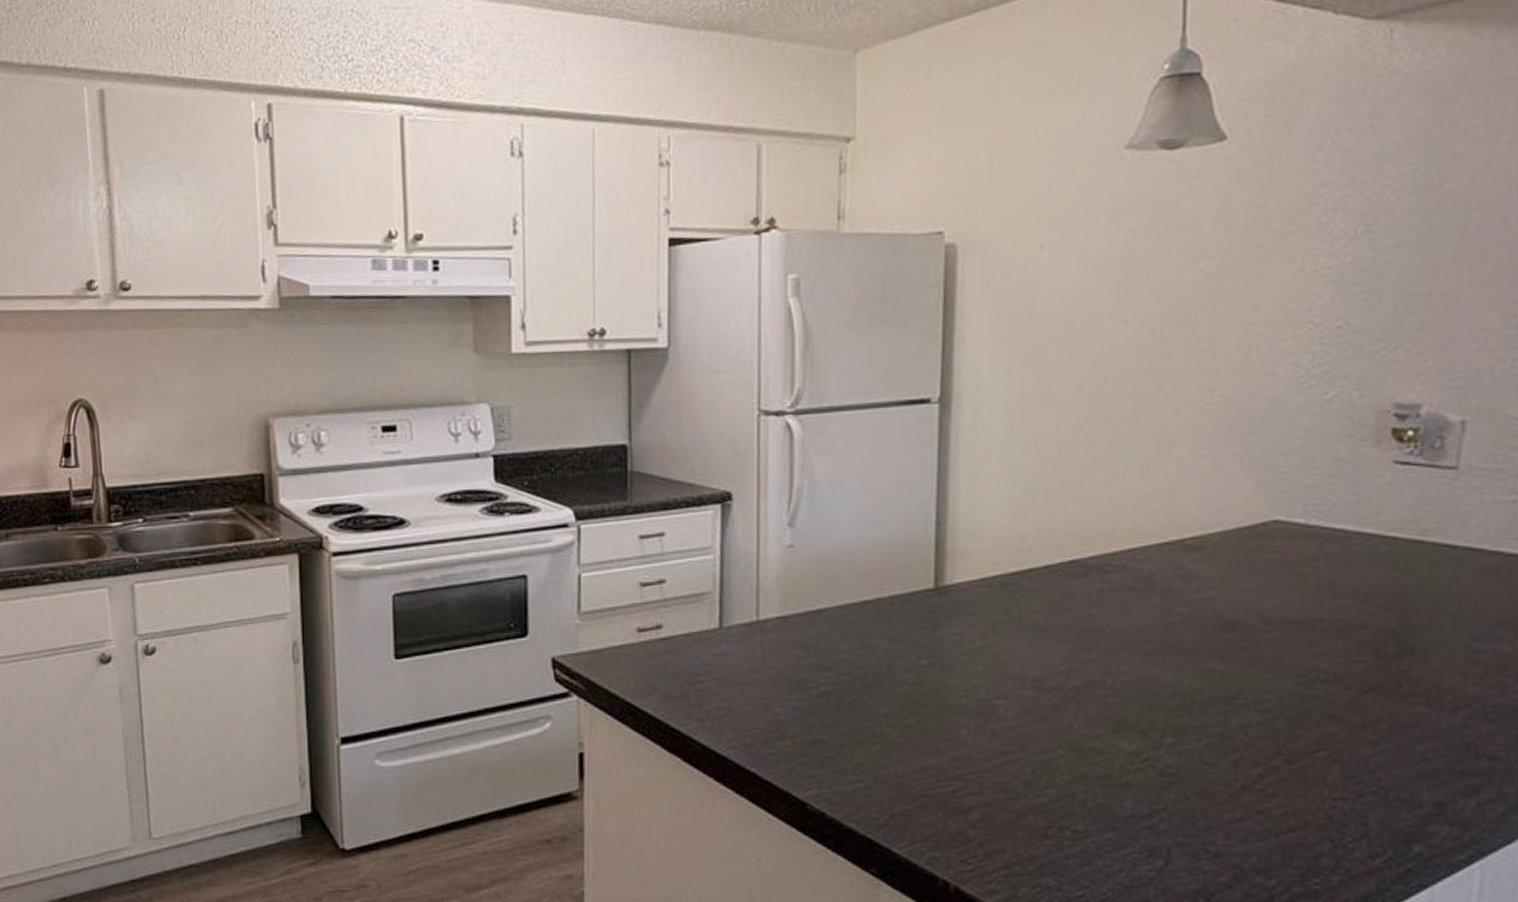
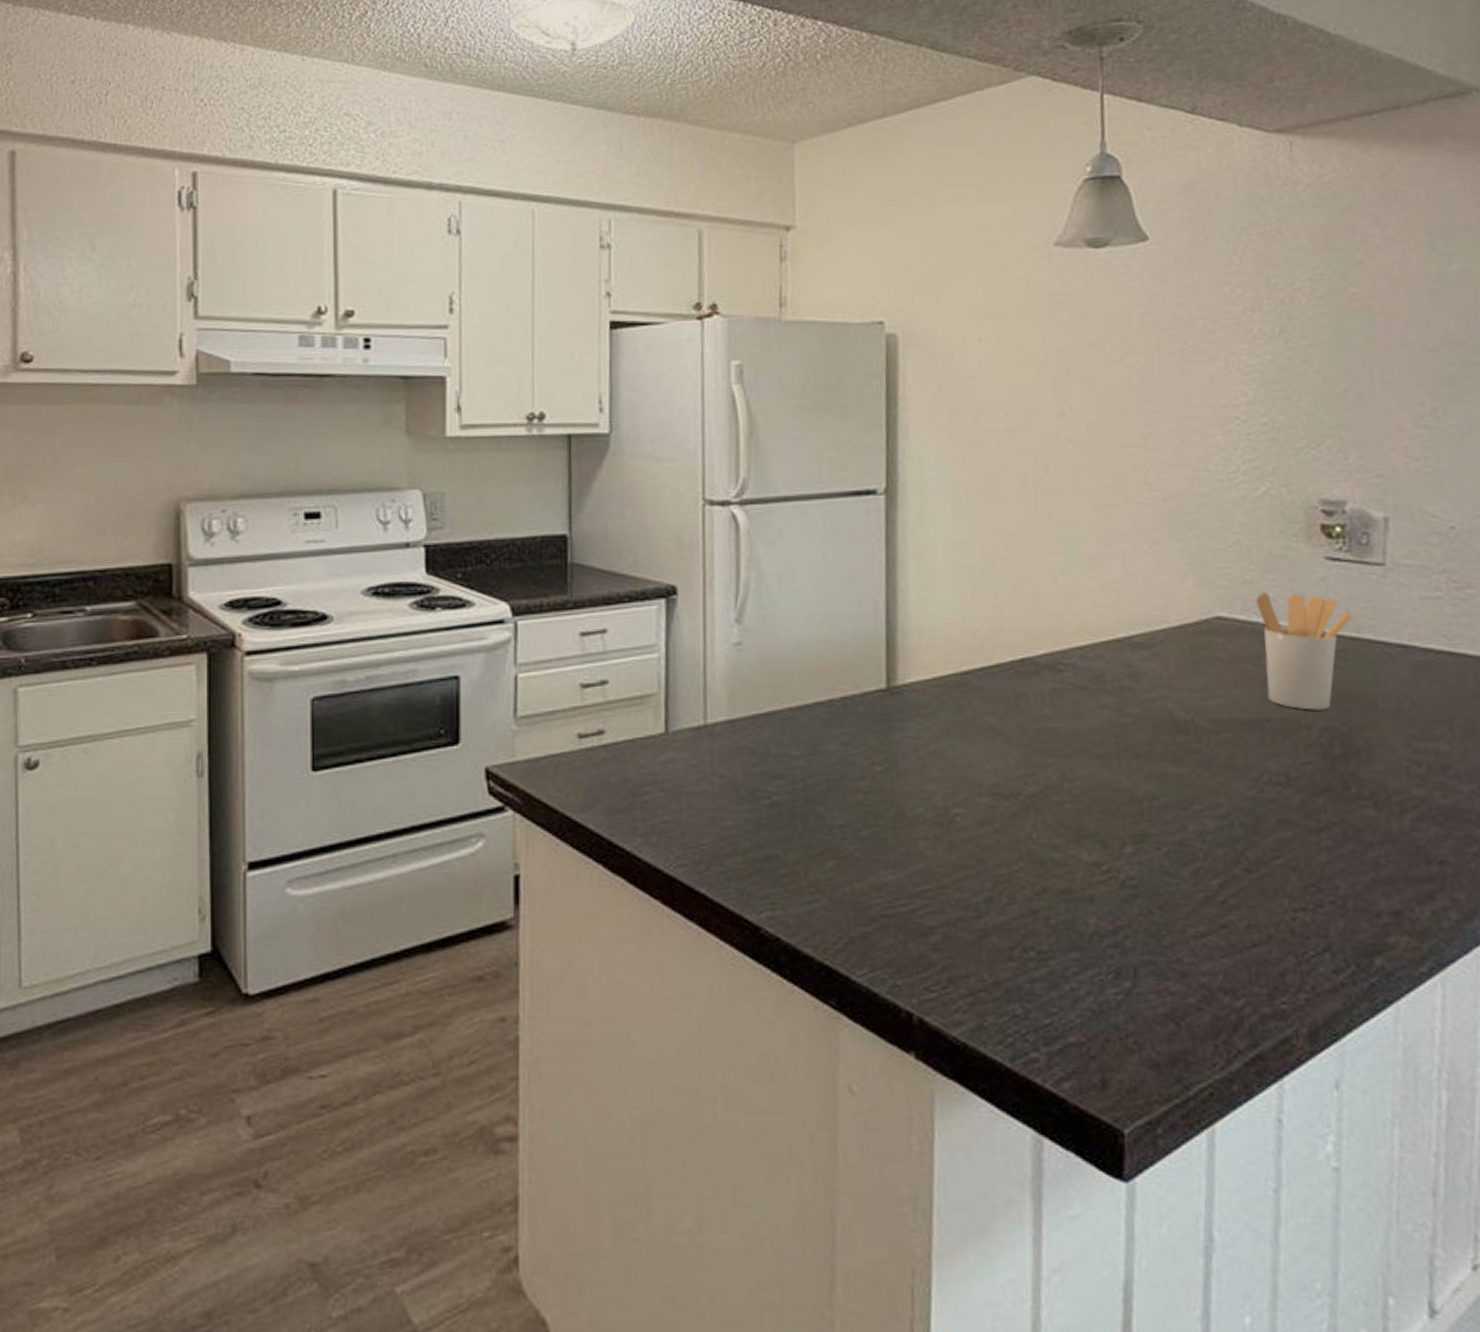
utensil holder: none [1315,495,1419,611] -> present [1255,591,1353,710]

